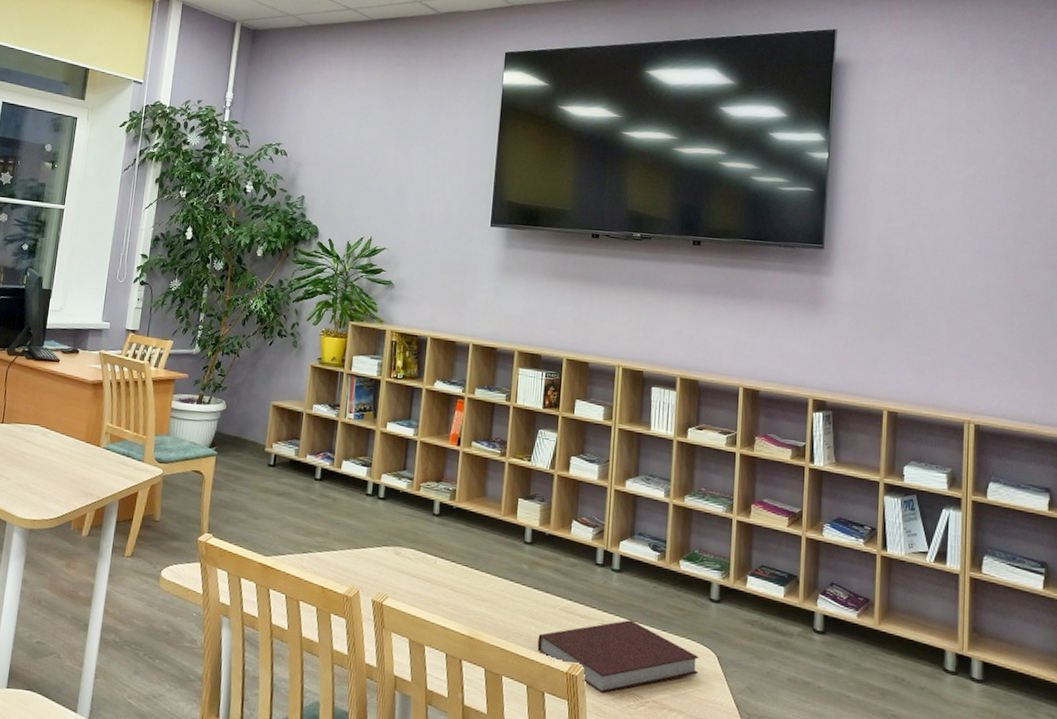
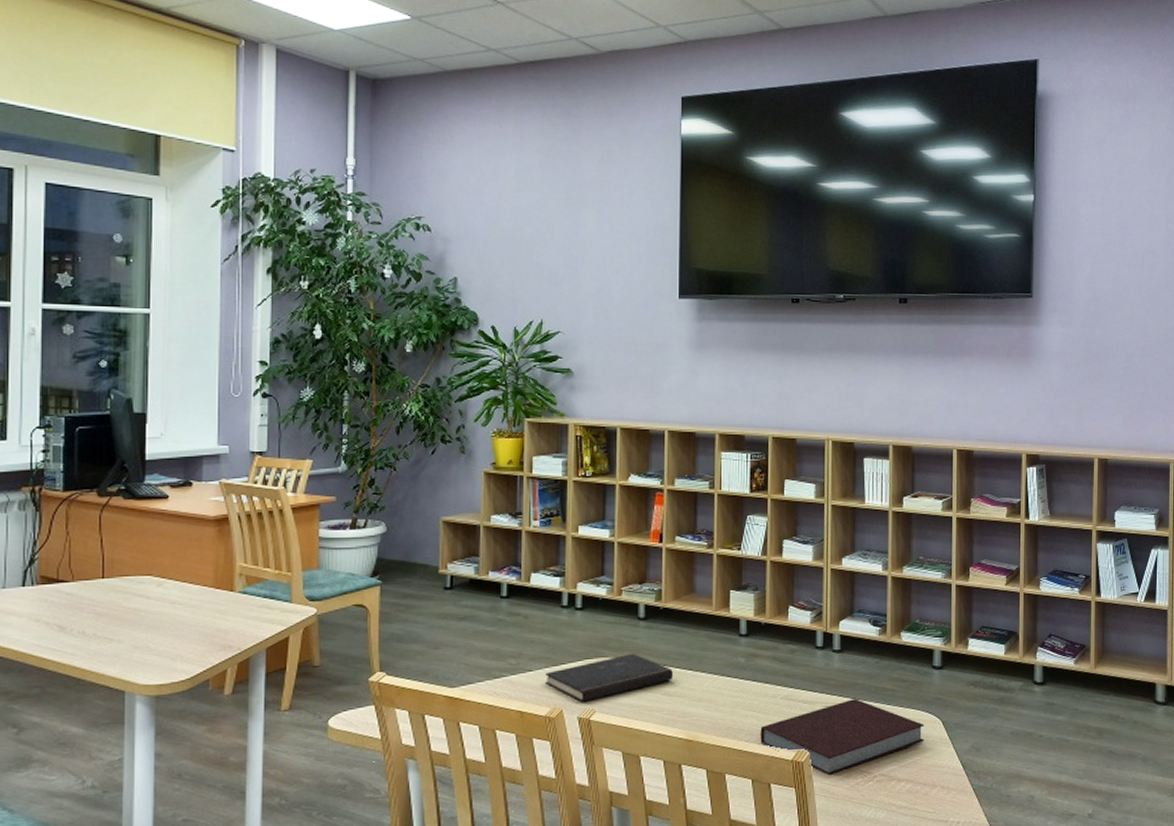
hardcover book: none [346,546,460,586] -> present [545,653,673,702]

